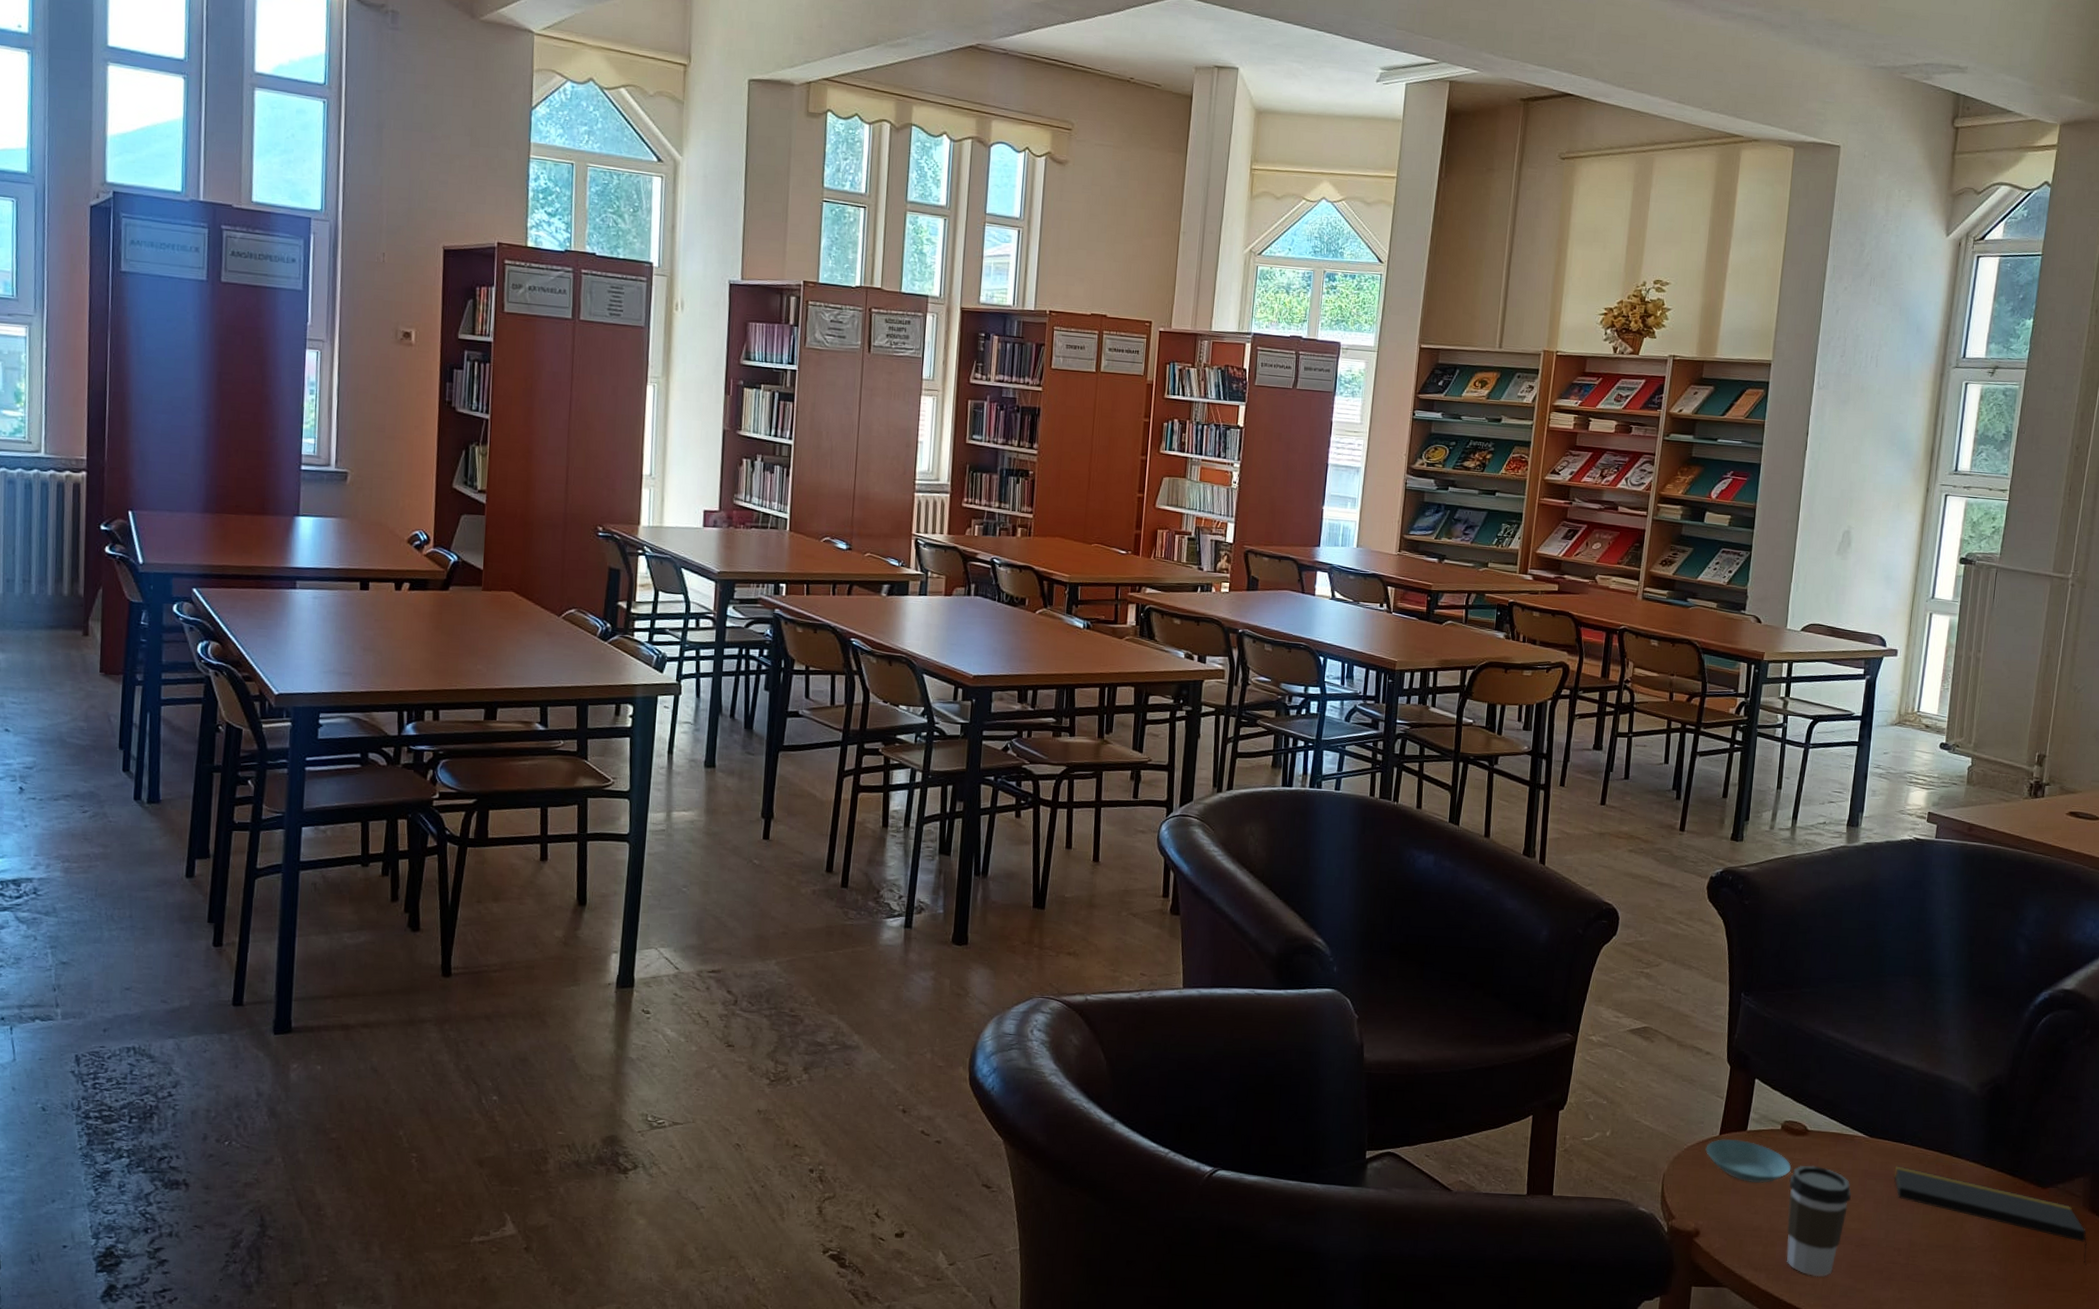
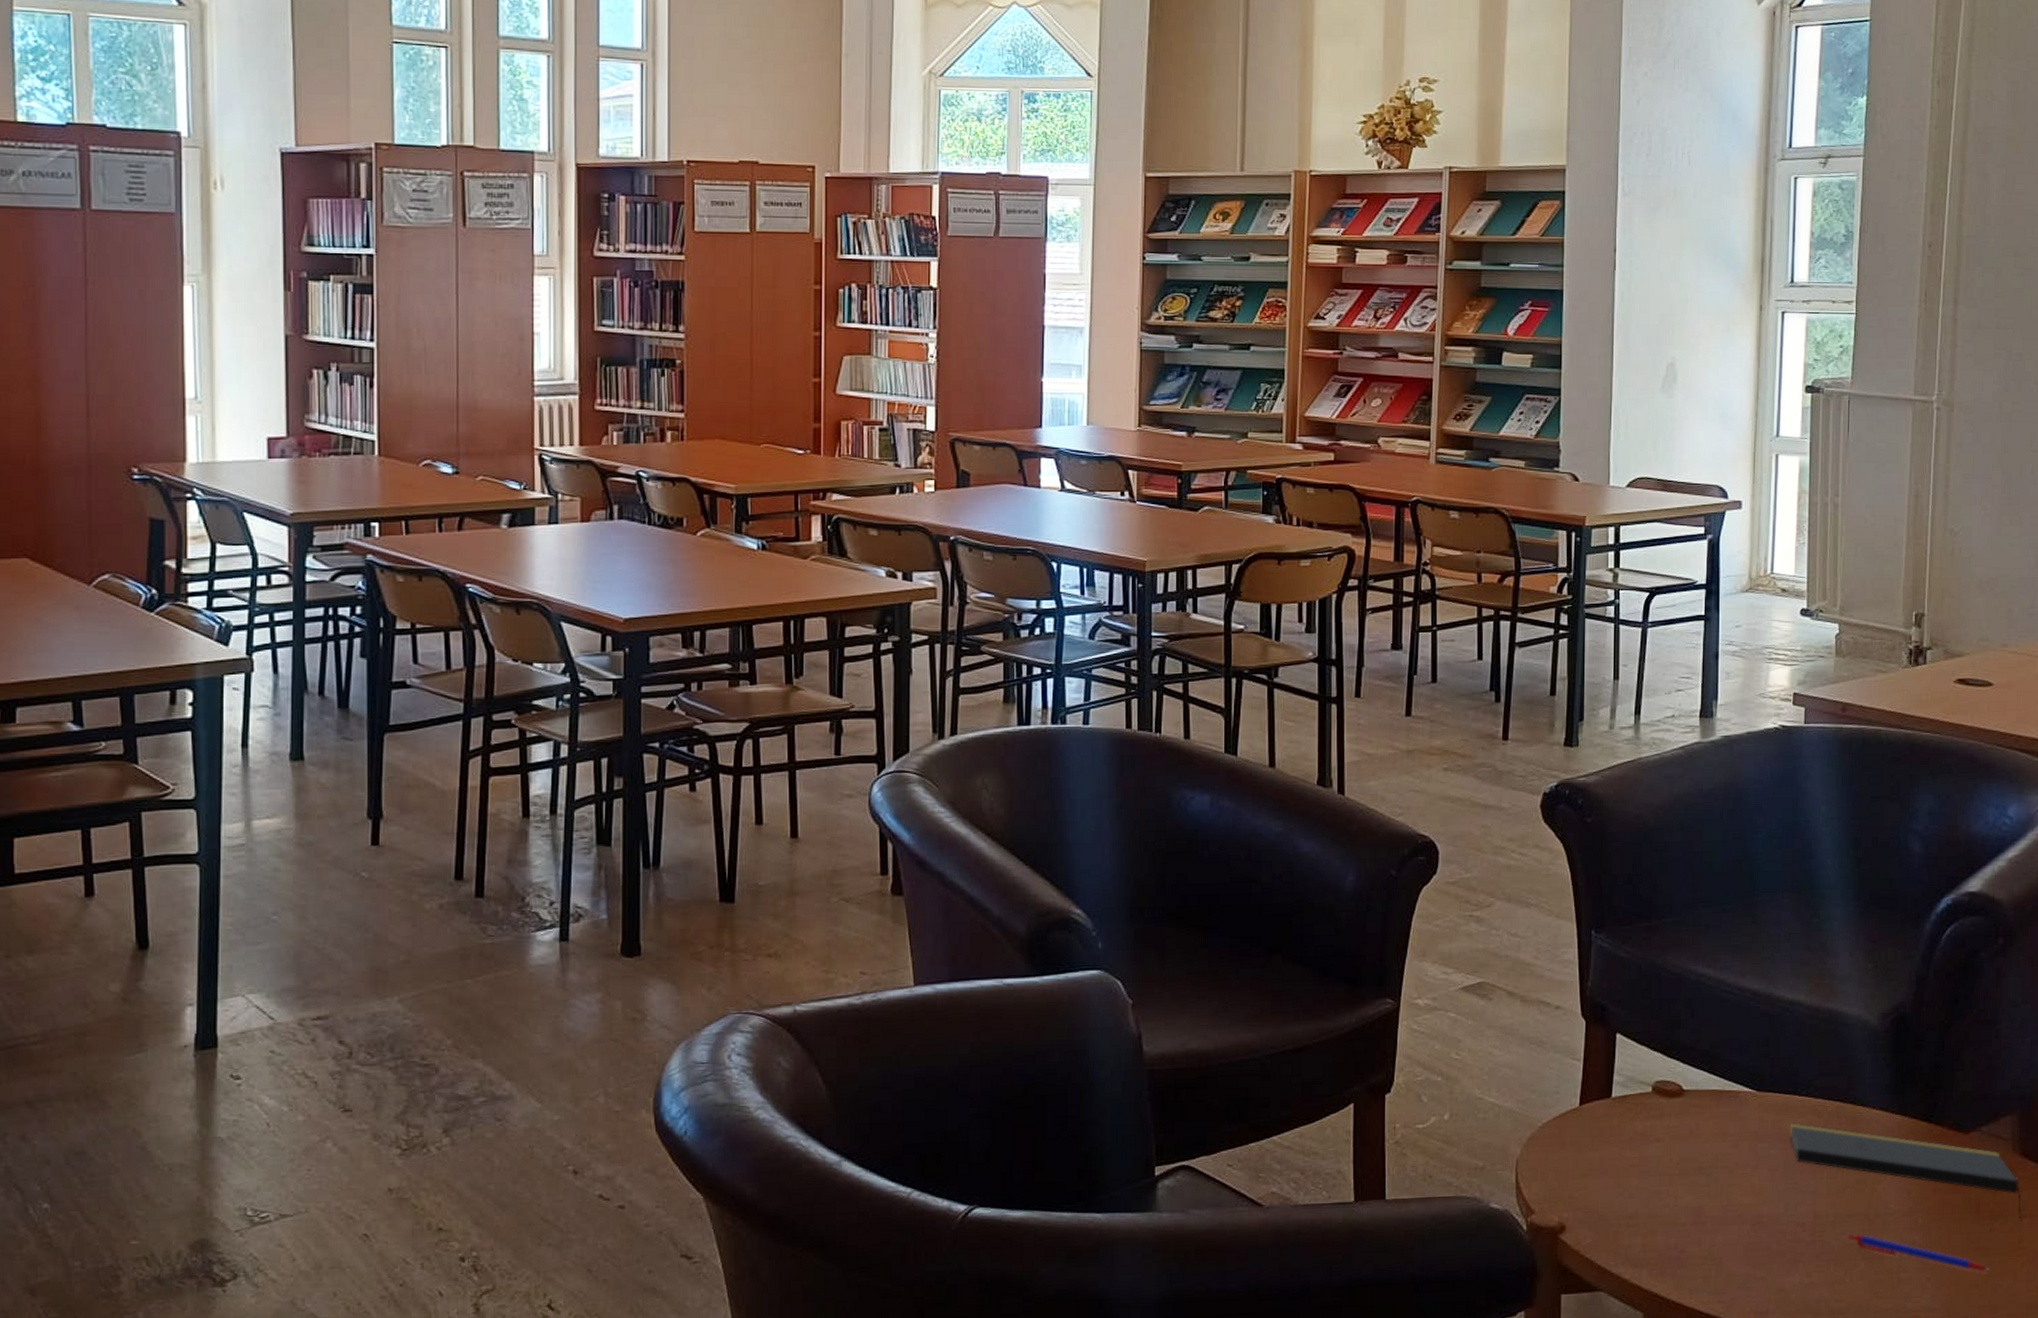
saucer: present [1705,1138,1792,1183] -> none [1564,1108,1668,1160]
coffee cup: present [1787,1165,1852,1277] -> none [1667,1132,1742,1268]
pen: none [1937,1261,2055,1303] -> present [1849,1234,1990,1271]

